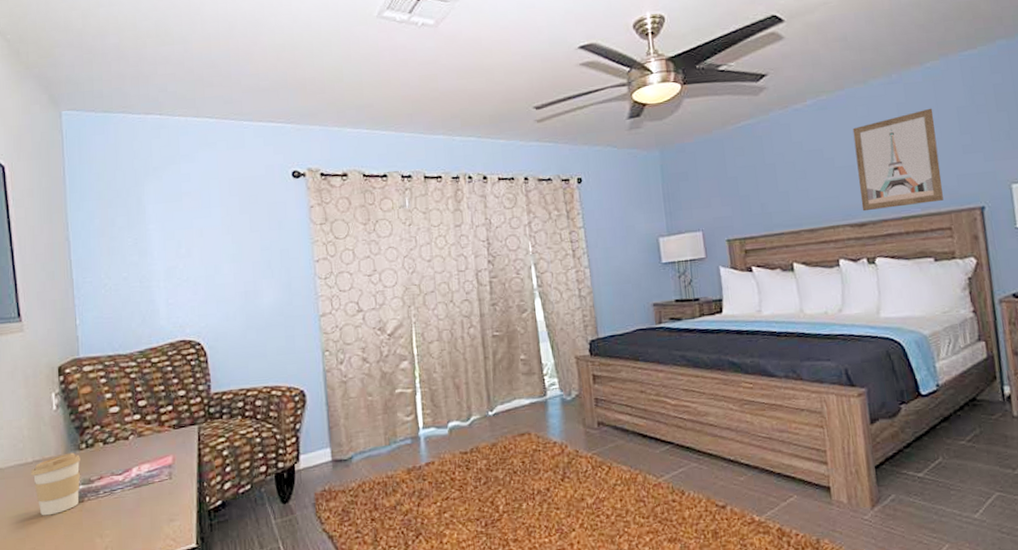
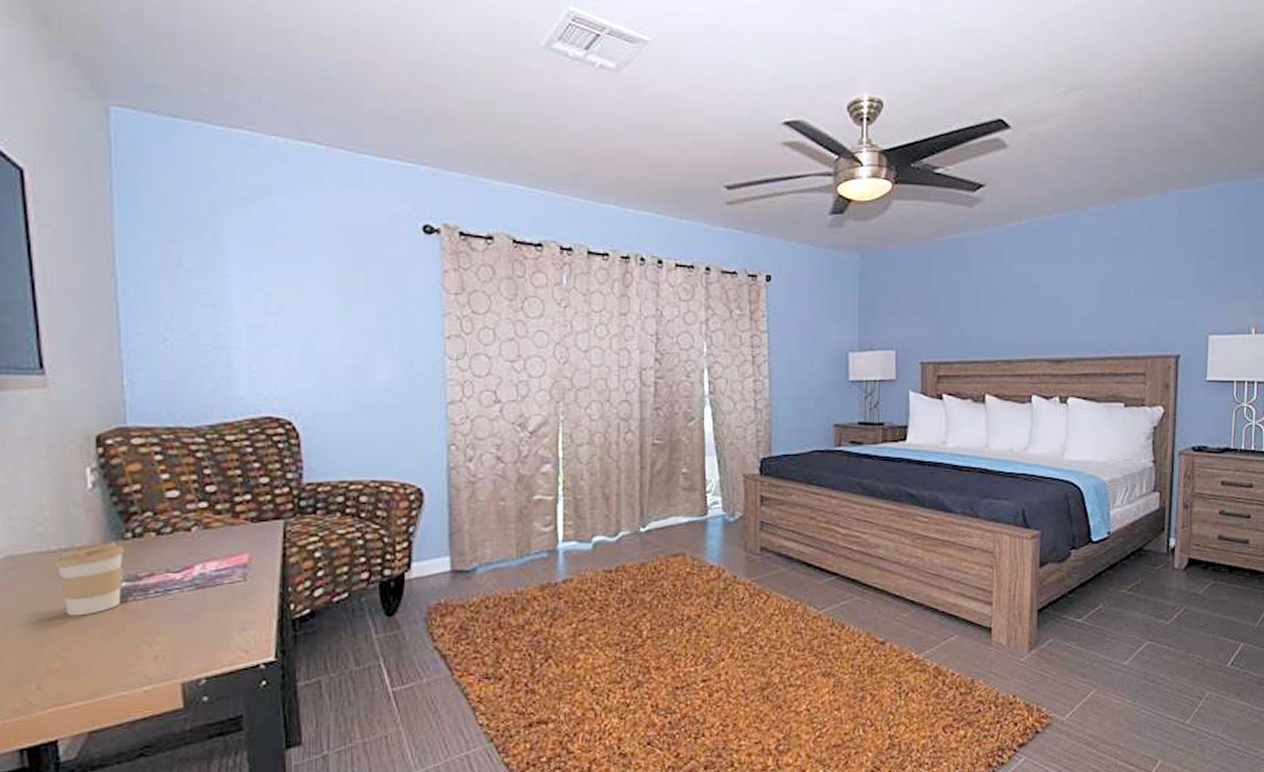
wall art: present [852,108,943,212] -> none [1062,245,1146,347]

